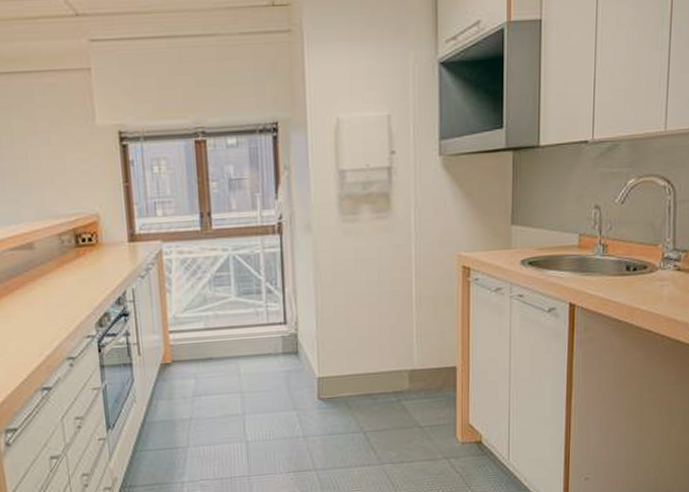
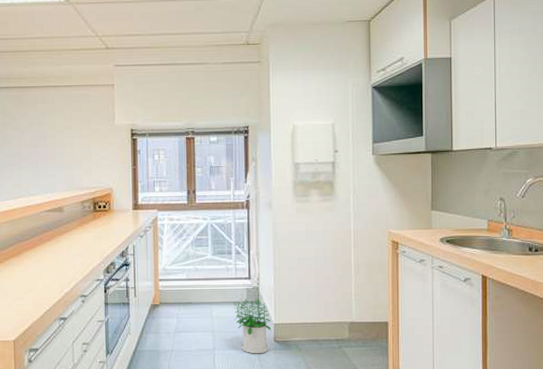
potted plant: none [265,347,315,416] -> present [232,298,272,354]

